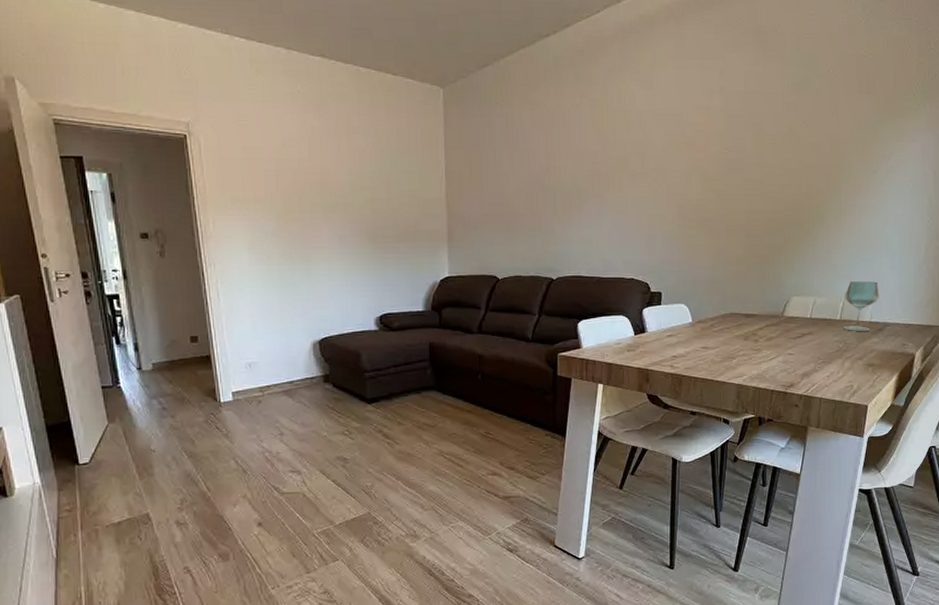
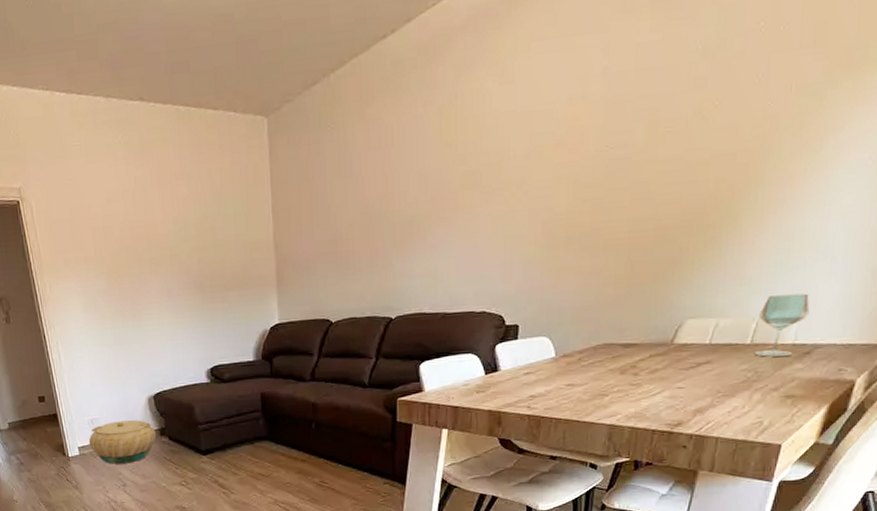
basket: none [244,365,320,411] -> present [88,420,157,464]

